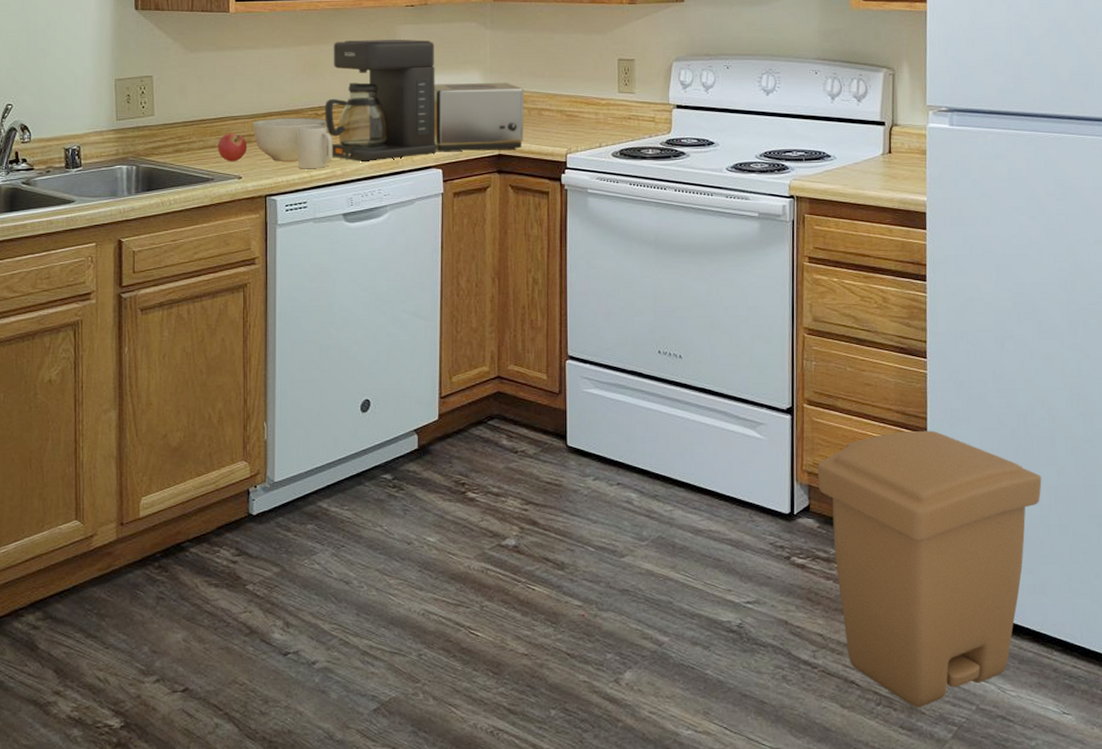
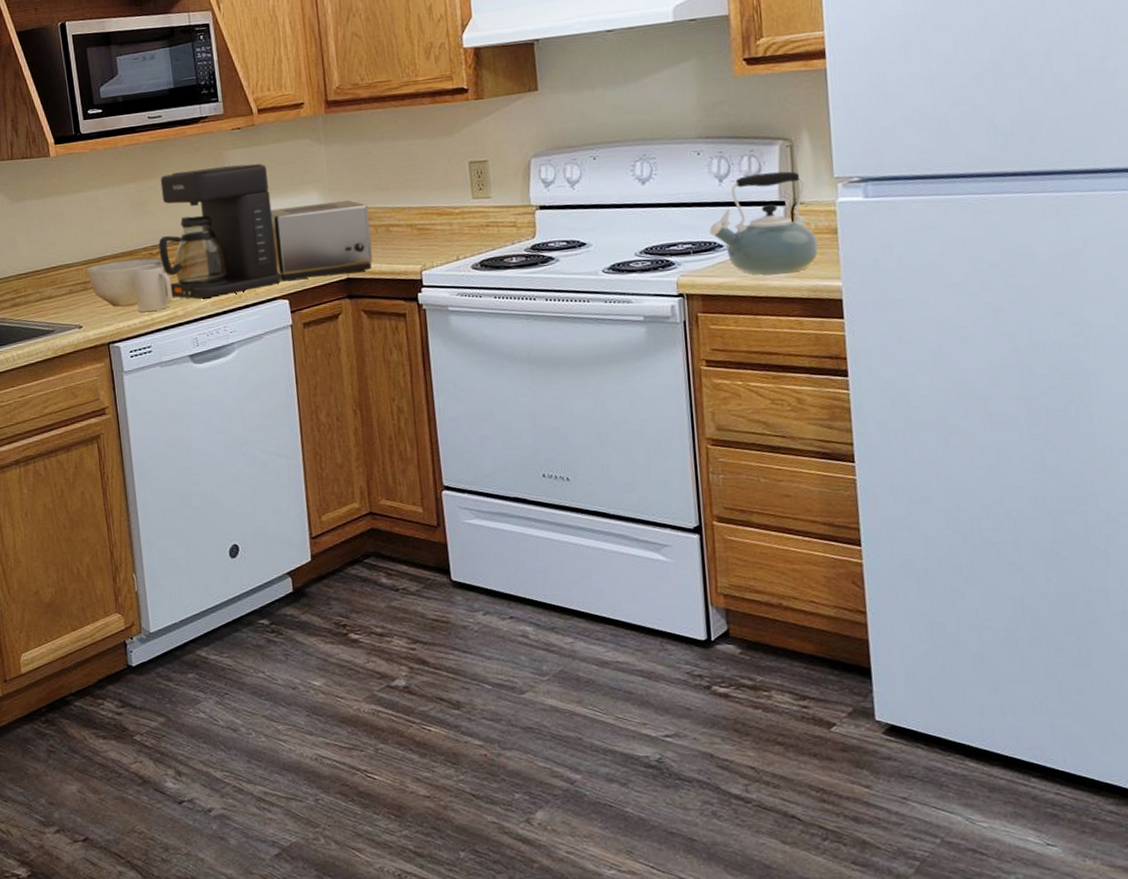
fruit: present [217,134,248,162] -> none [54,282,85,312]
trash can: present [817,430,1042,707] -> none [734,542,1005,842]
kettle: none [820,96,910,186] -> present [709,171,819,275]

